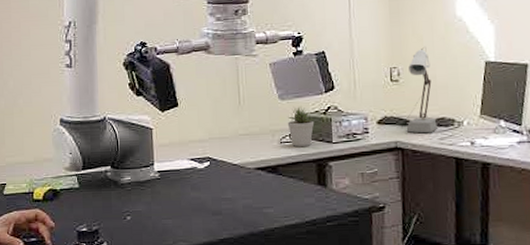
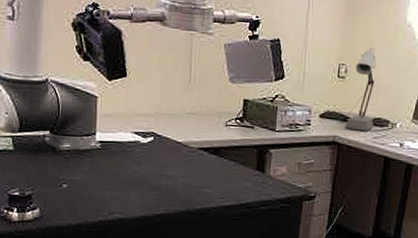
potted plant: present [287,105,315,147] -> none [235,90,261,132]

